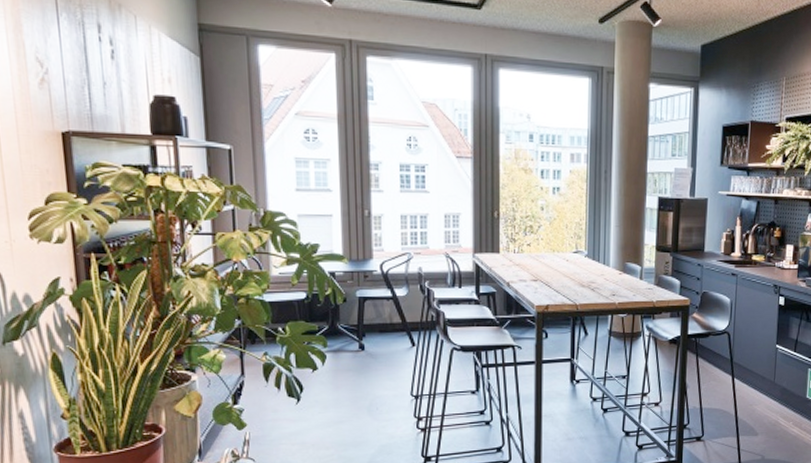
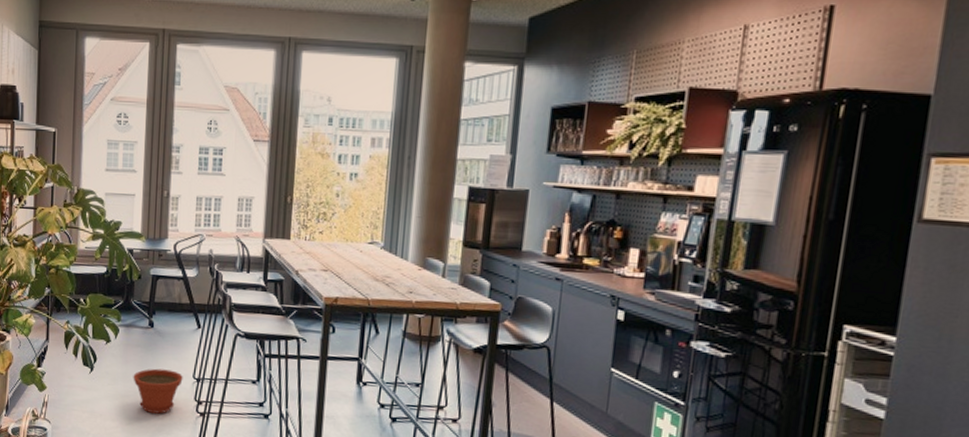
plant pot: none [346,391,400,436] -> present [133,368,183,414]

